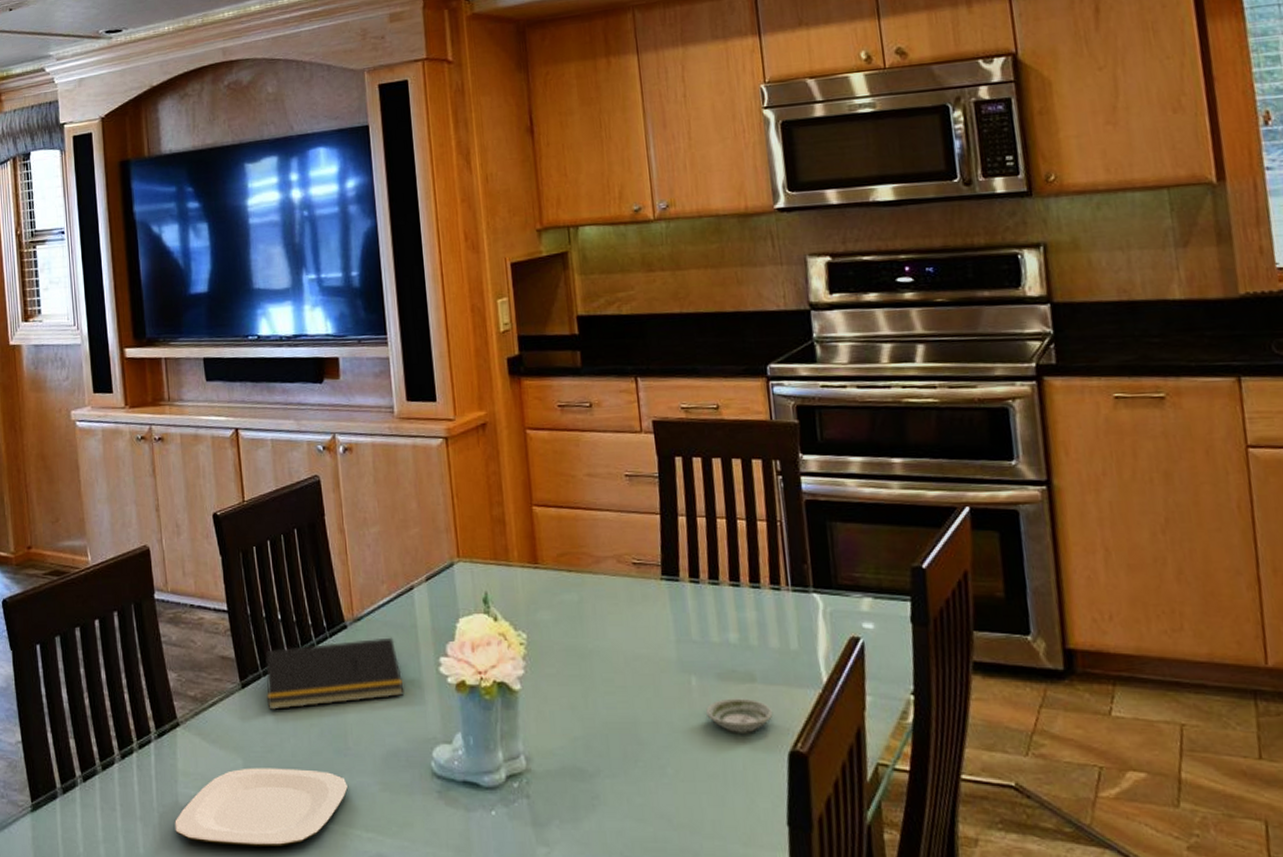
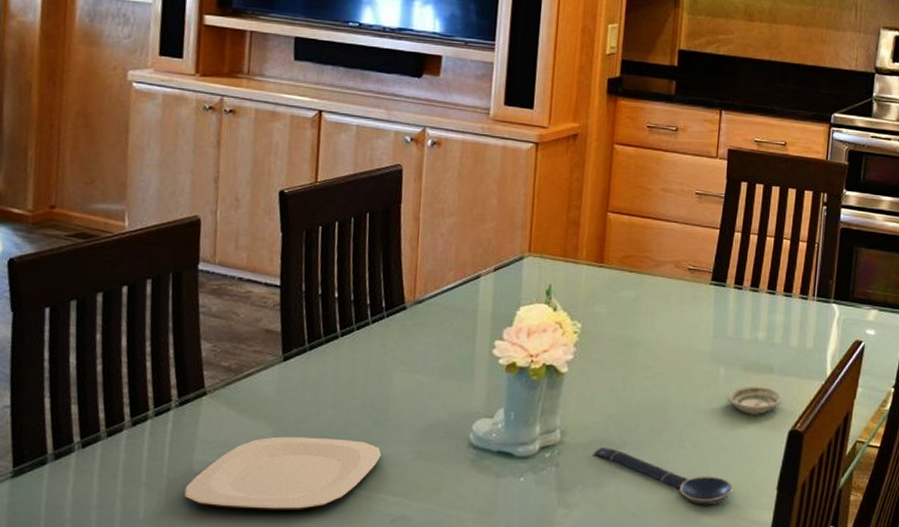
notepad: present [264,637,404,710] -> none [309,320,455,382]
spoon: none [564,774,734,844] -> present [592,446,733,505]

